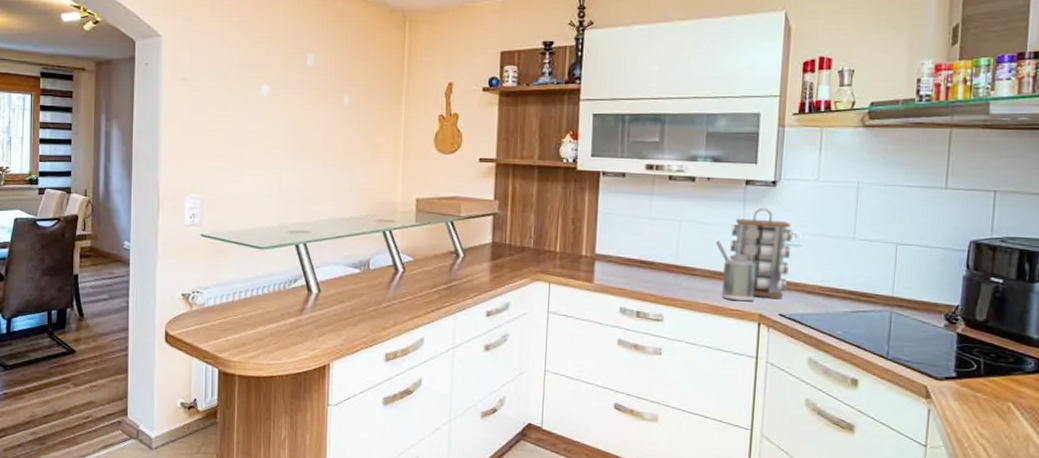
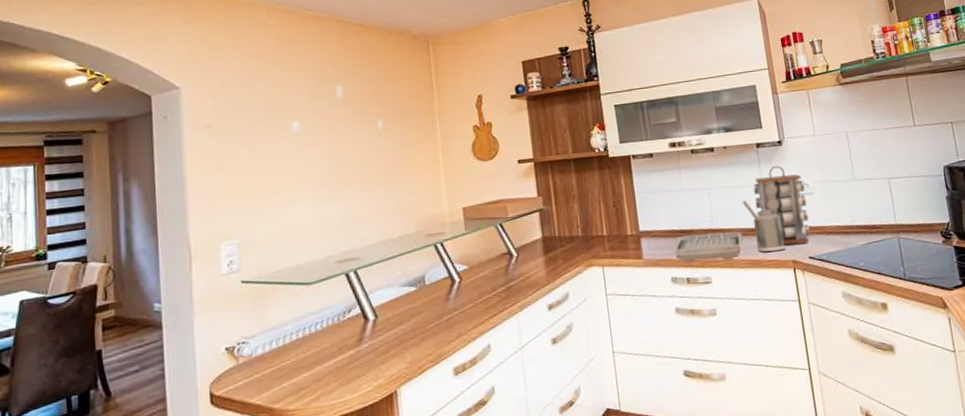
dish rack: none [627,266,709,303] -> present [672,231,744,264]

